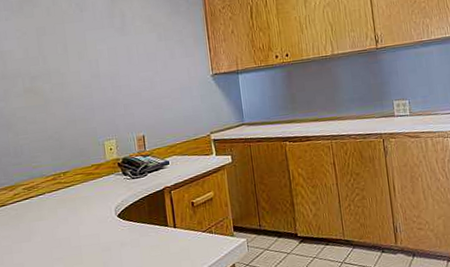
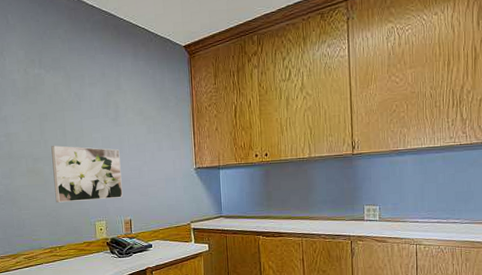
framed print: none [51,60,134,124] -> present [51,145,123,203]

